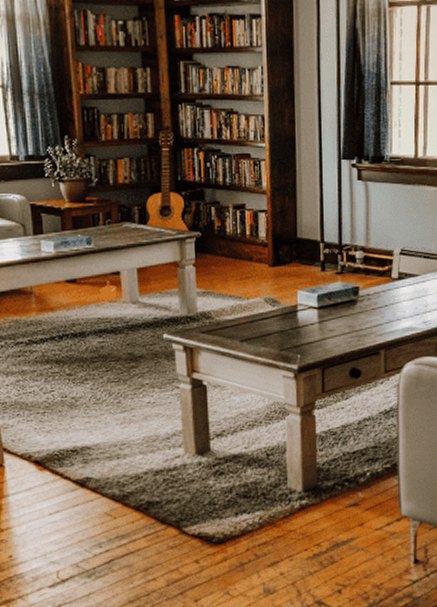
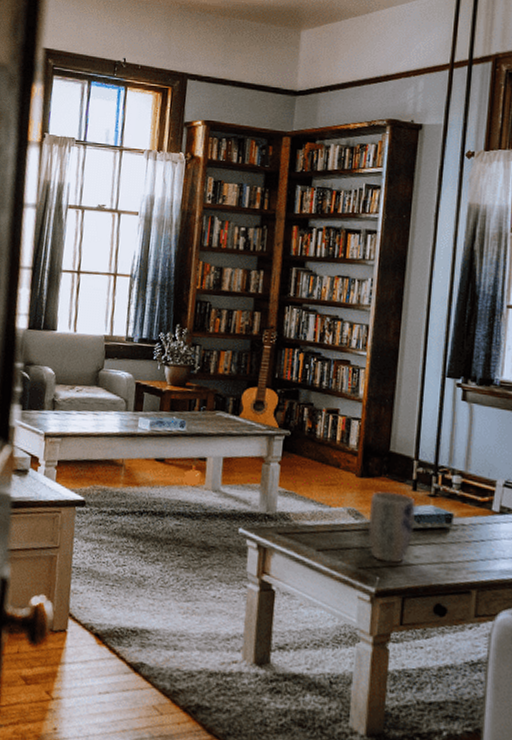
plant pot: none [284,276,327,341] -> present [367,491,417,564]

